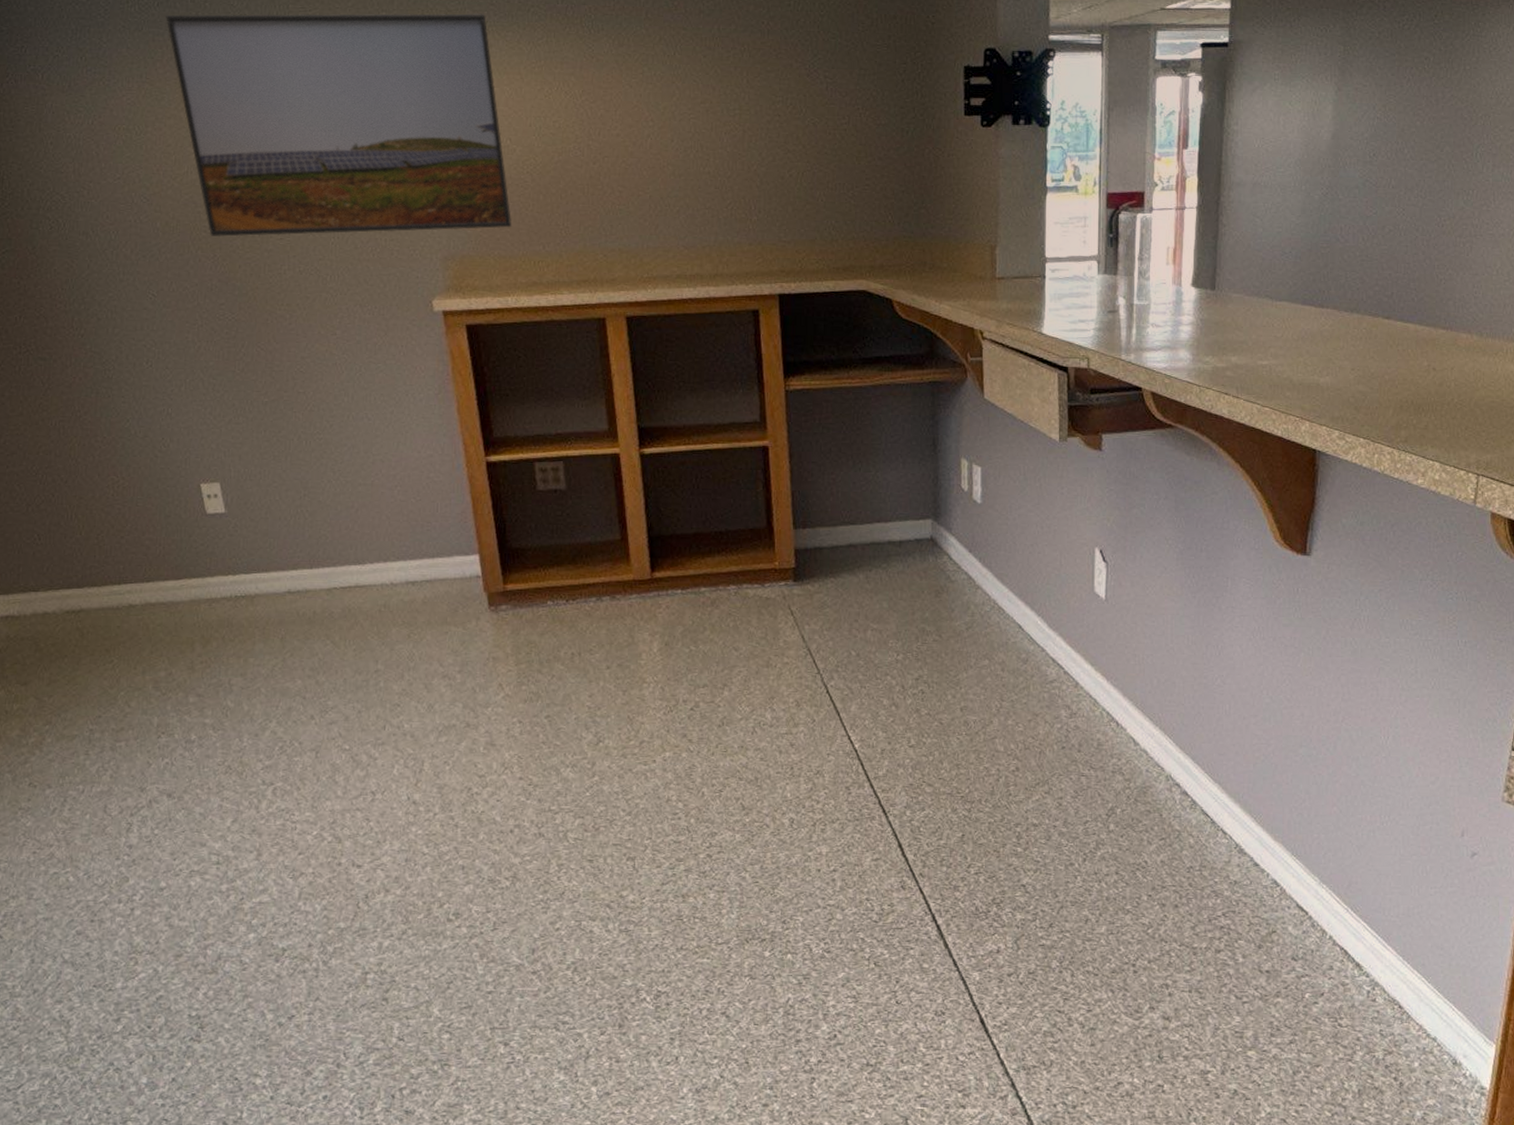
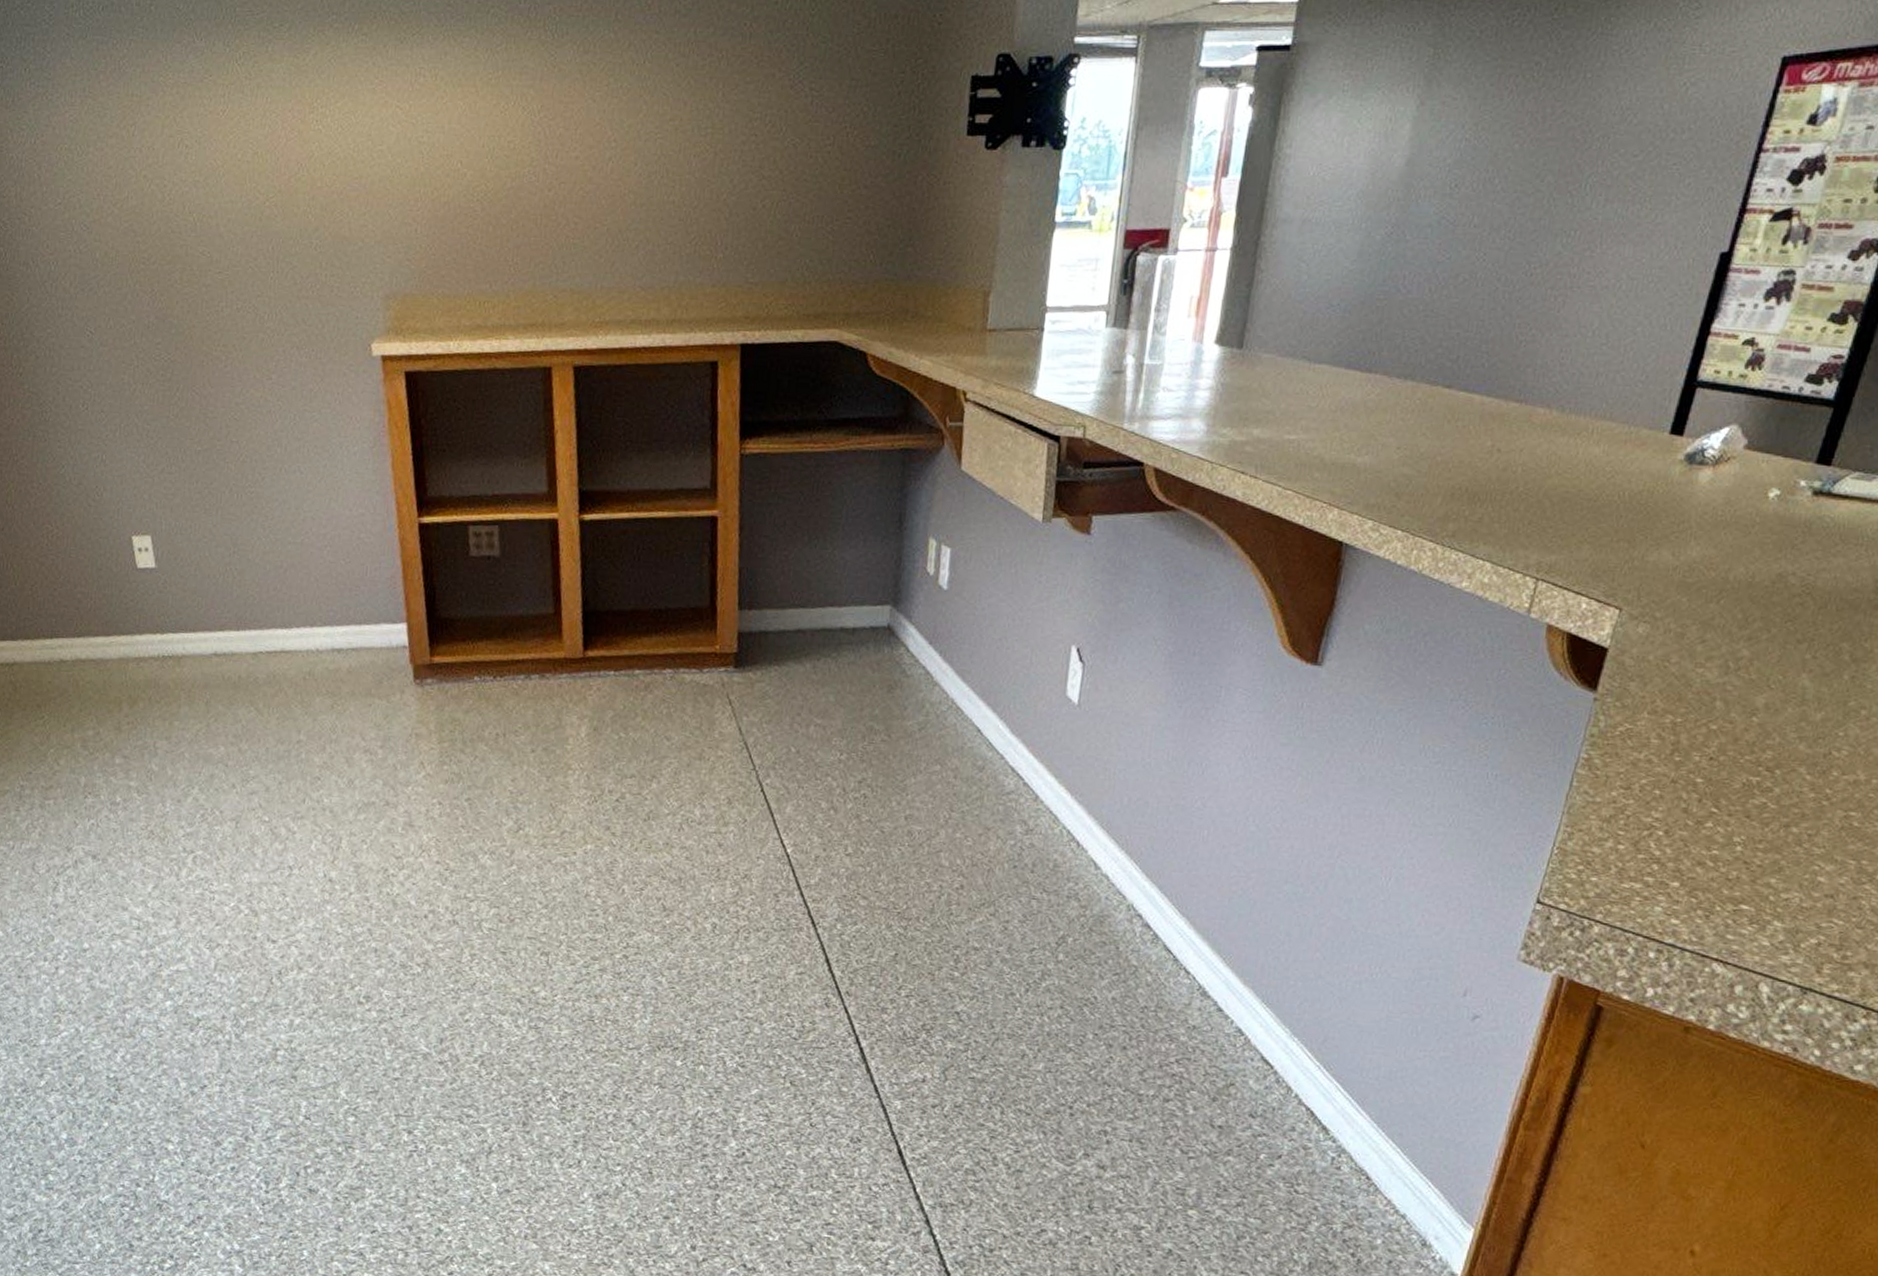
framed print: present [166,13,512,237] -> none [110,16,459,270]

